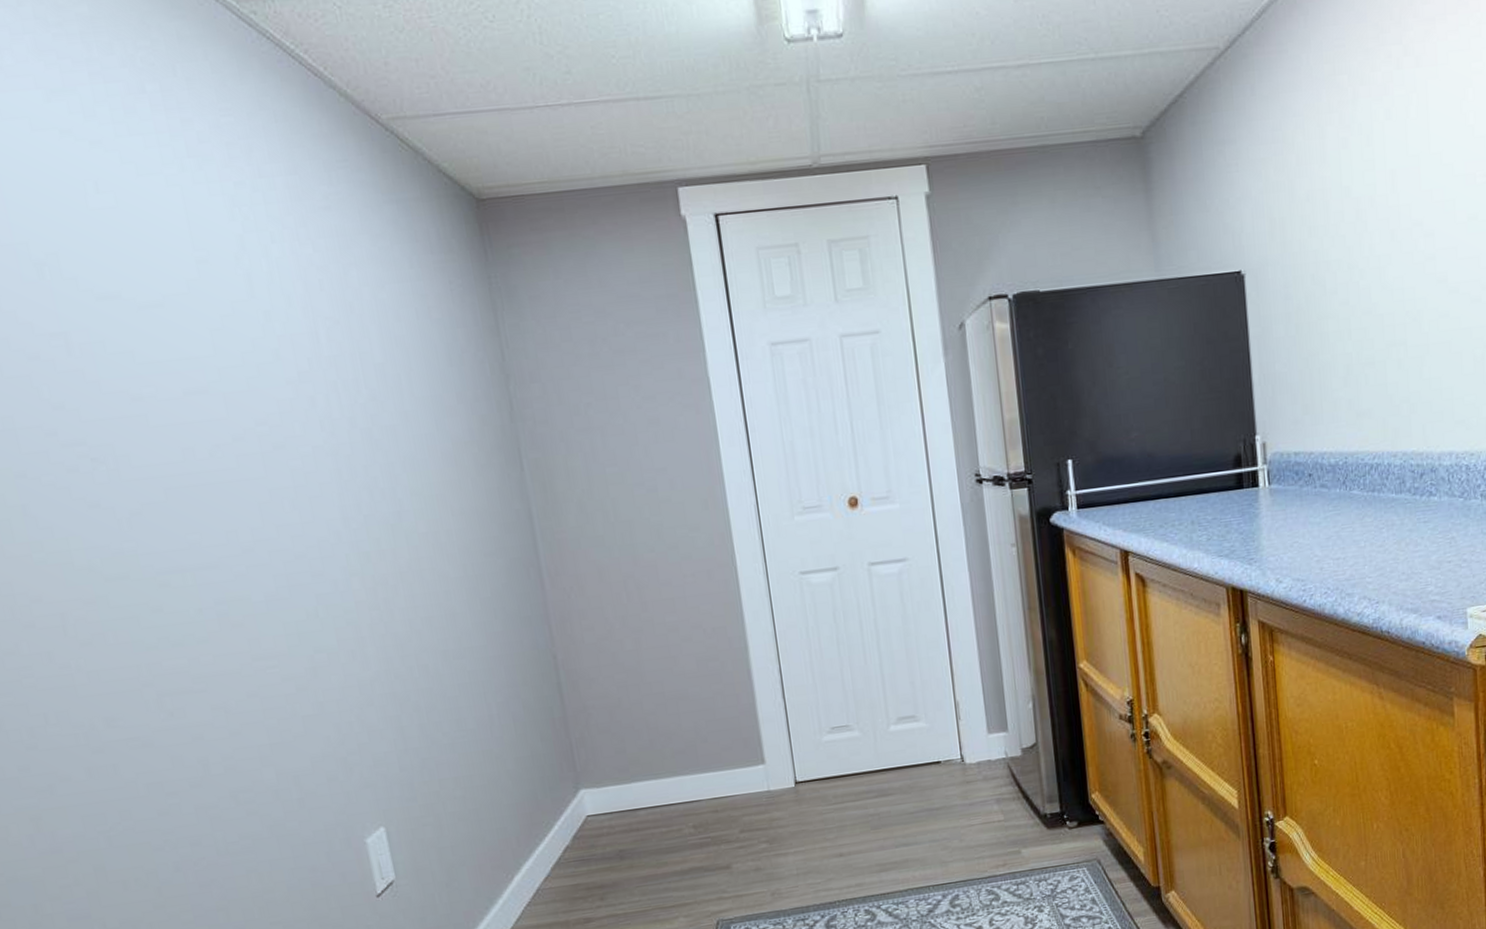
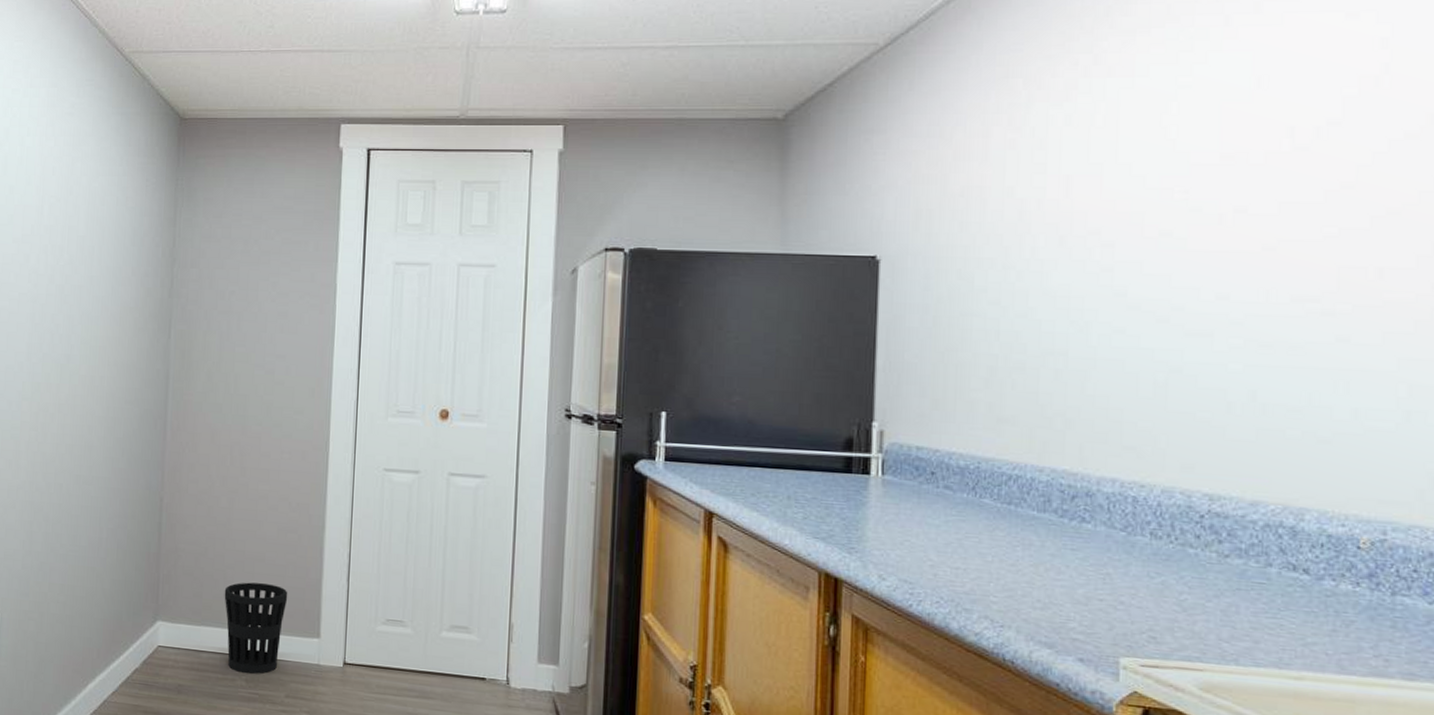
wastebasket: none [650,720,725,821] -> present [224,582,288,674]

